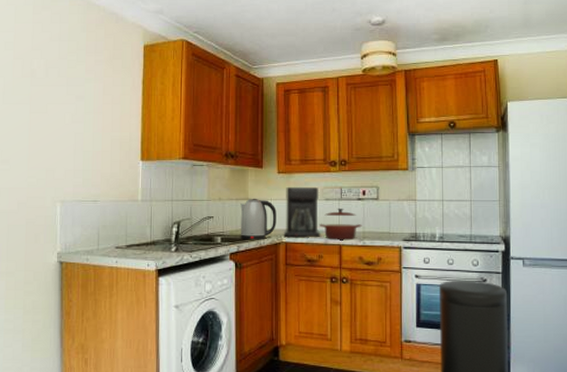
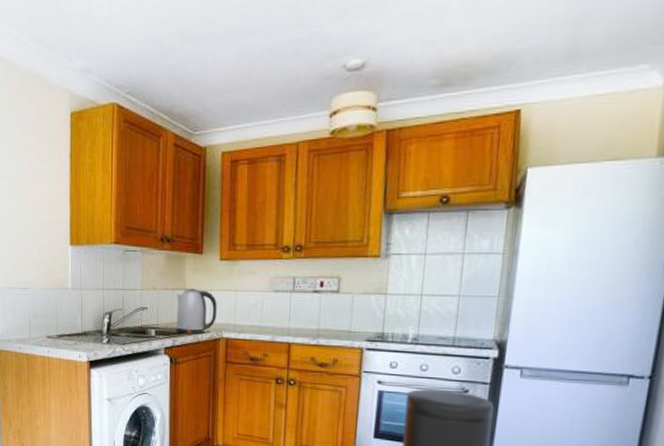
coffee maker: present [283,186,321,238] -> none [224,275,268,335]
saucepan: present [319,209,362,241] -> none [265,302,317,339]

